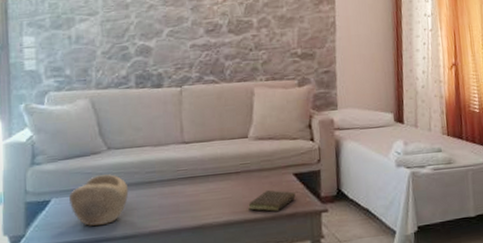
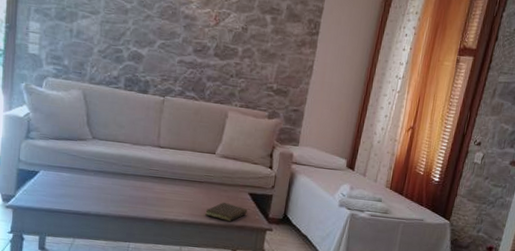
decorative bowl: present [69,174,129,226] -> none [55,159,106,202]

